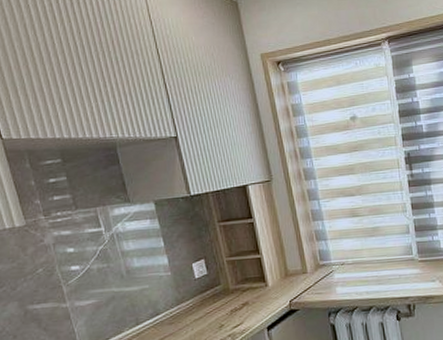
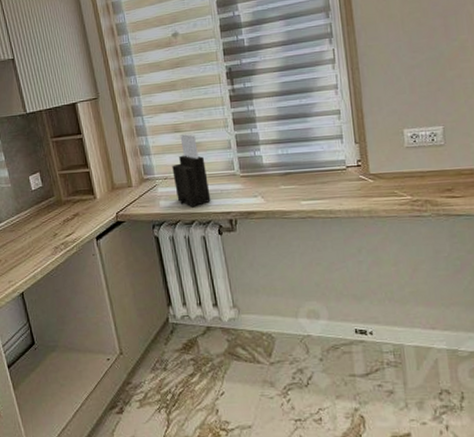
knife block: none [349,218,389,293] -> present [172,133,211,208]

